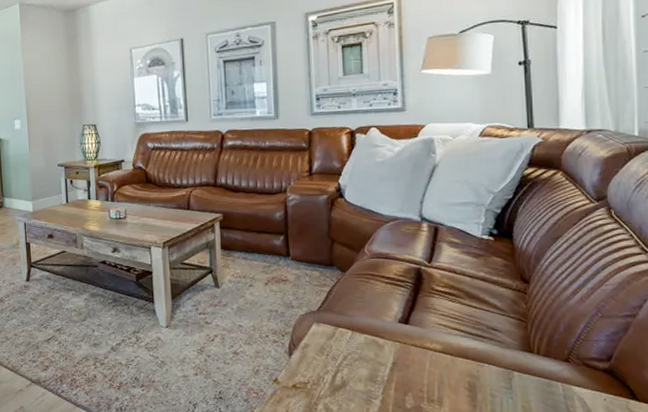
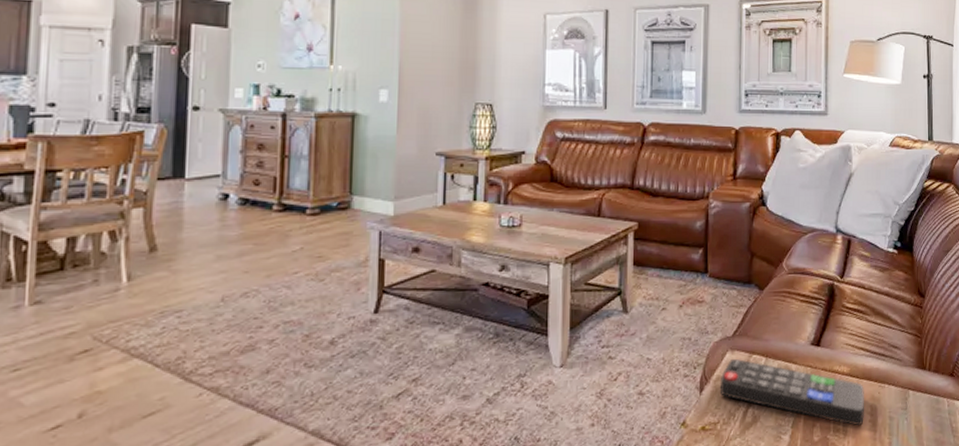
remote control: none [307,330,462,400] -> present [719,358,865,426]

